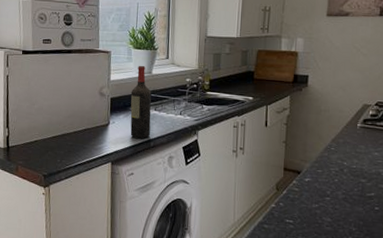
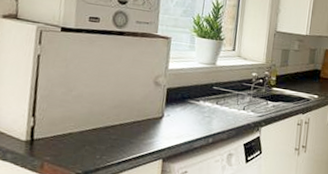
wine bottle: present [130,65,152,139] -> none [186,55,214,135]

